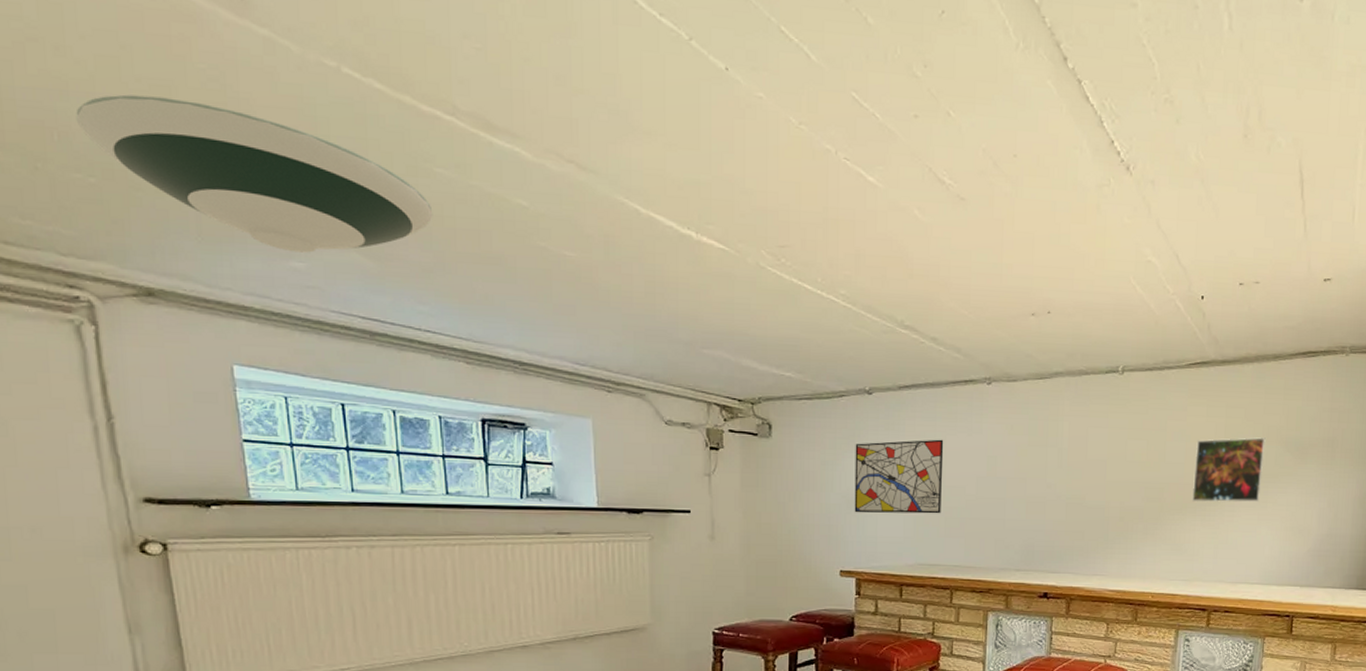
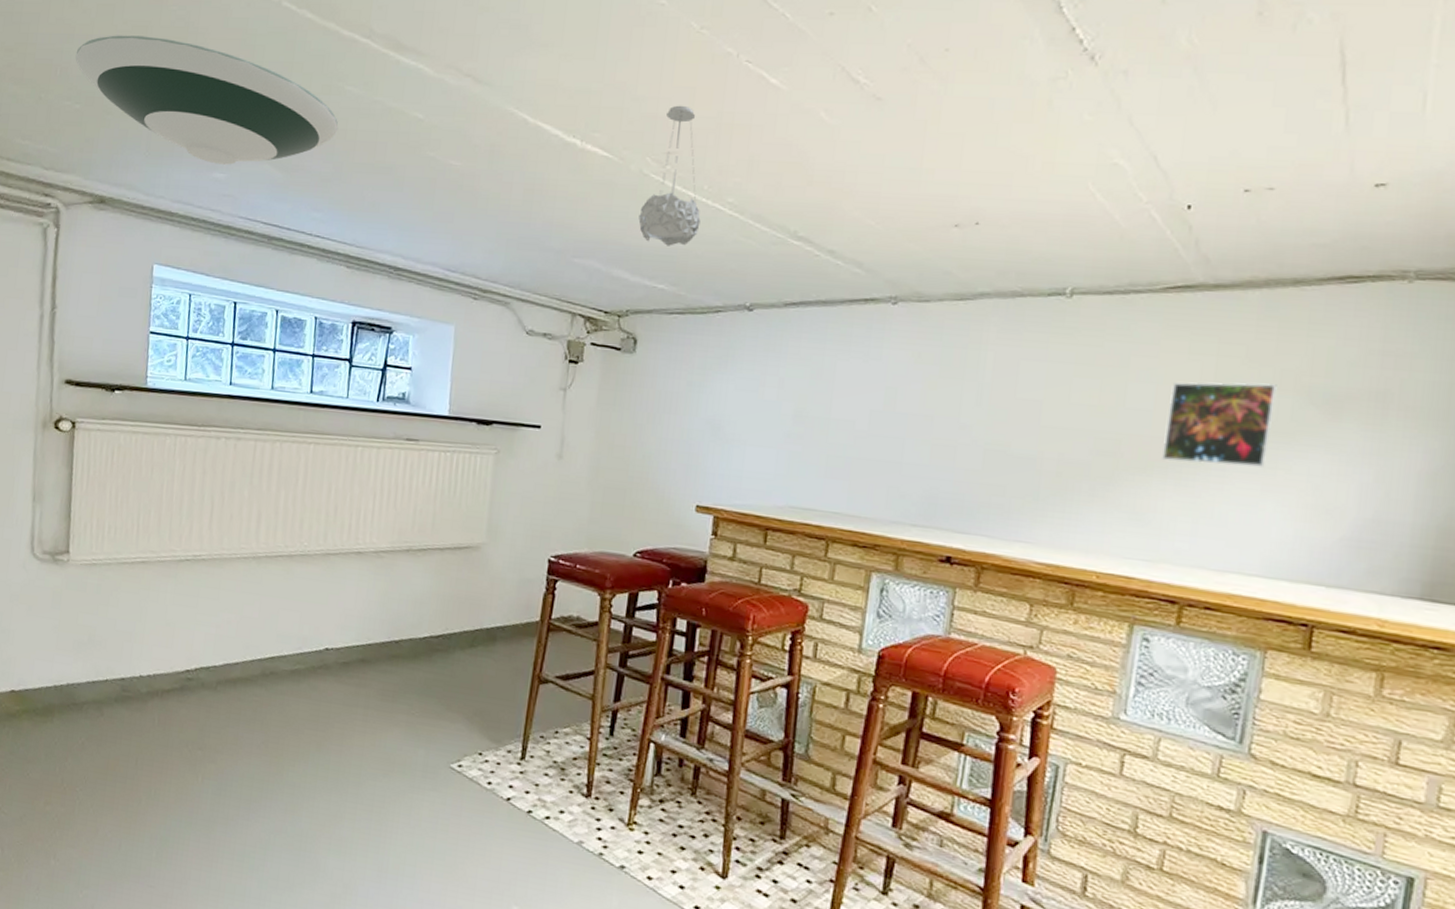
pendant light: none [760,199,818,336] -> present [638,105,701,246]
wall art: present [854,439,944,514] -> none [719,364,833,451]

